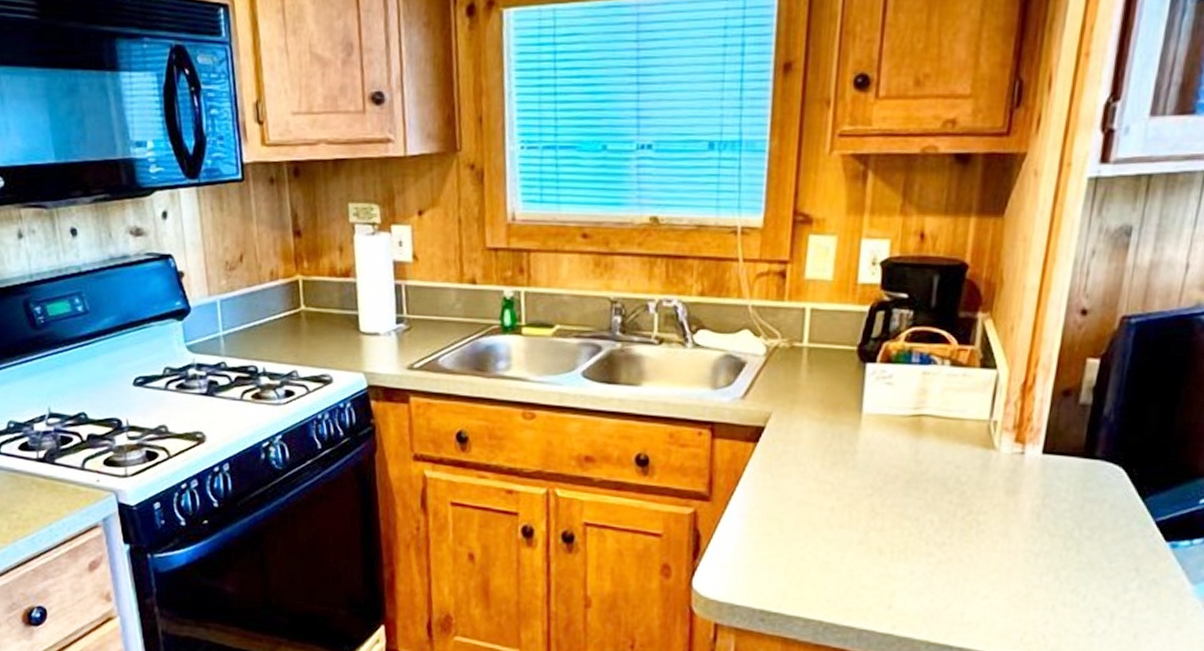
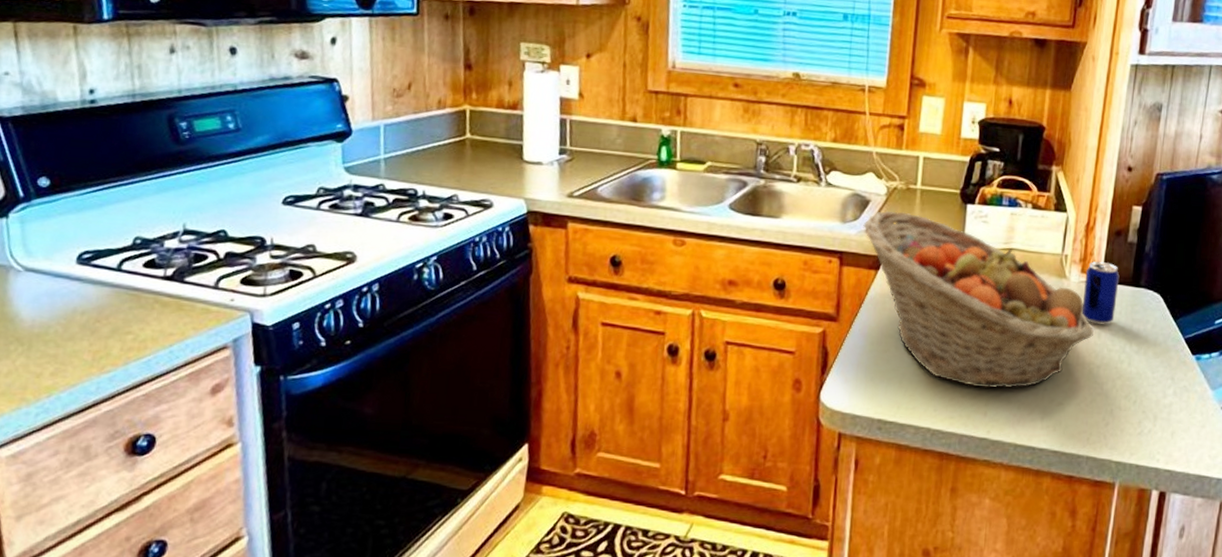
fruit basket: none [738,373,1031,579] -> present [863,210,1094,389]
beer can: none [1015,427,1067,505] -> present [1081,261,1120,325]

